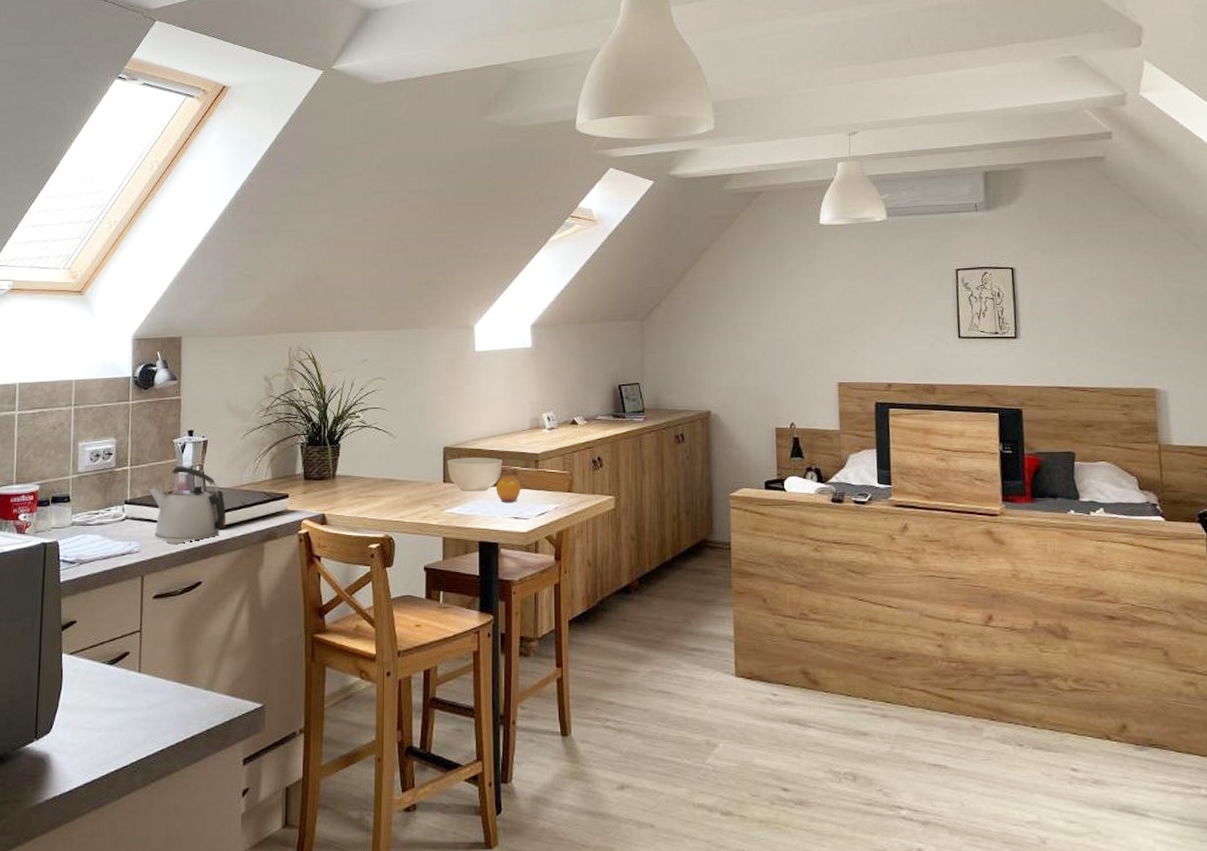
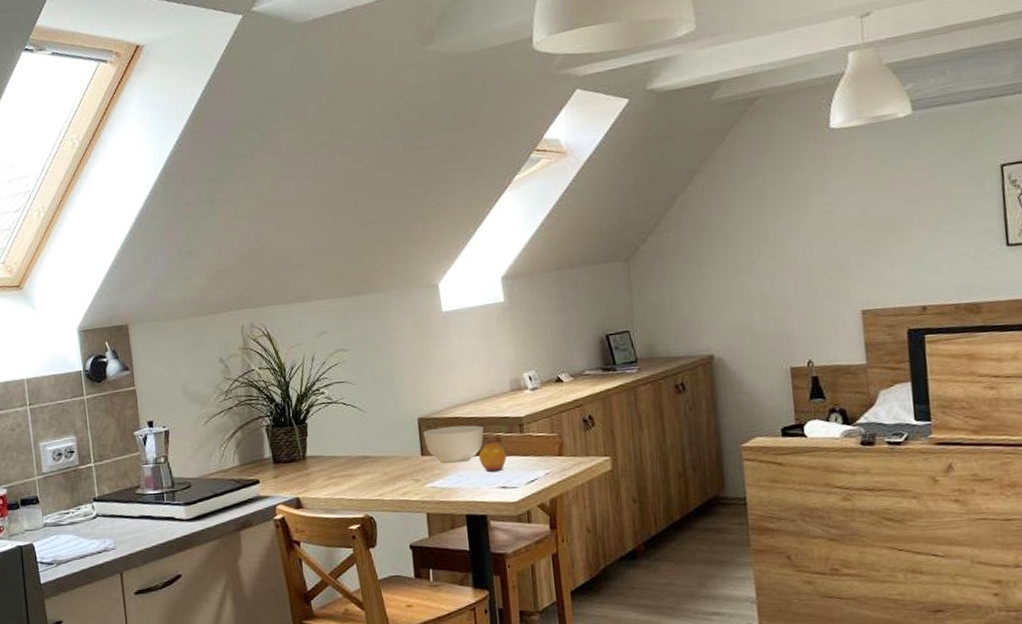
kettle: present [148,466,226,544] -> none [115,458,199,539]

